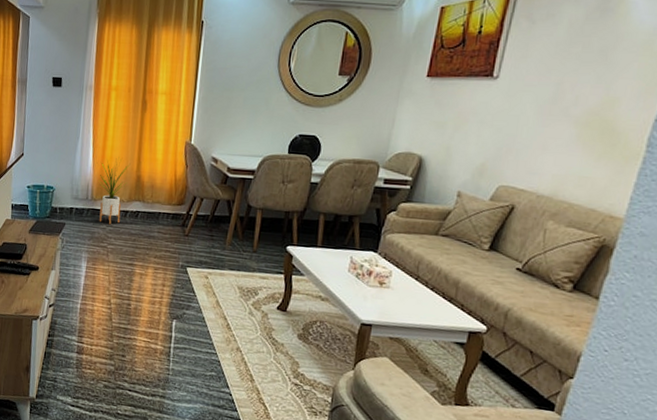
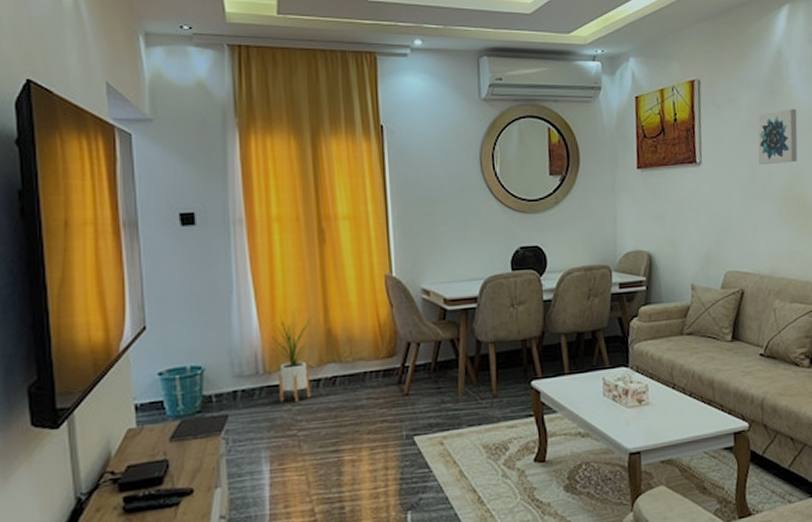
wall art: none [567,28,632,87] -> present [757,108,798,164]

